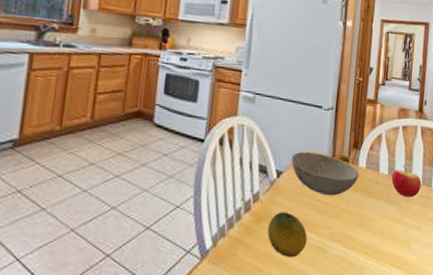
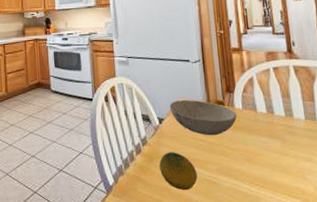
apple: present [391,165,422,197] -> none [271,103,305,132]

